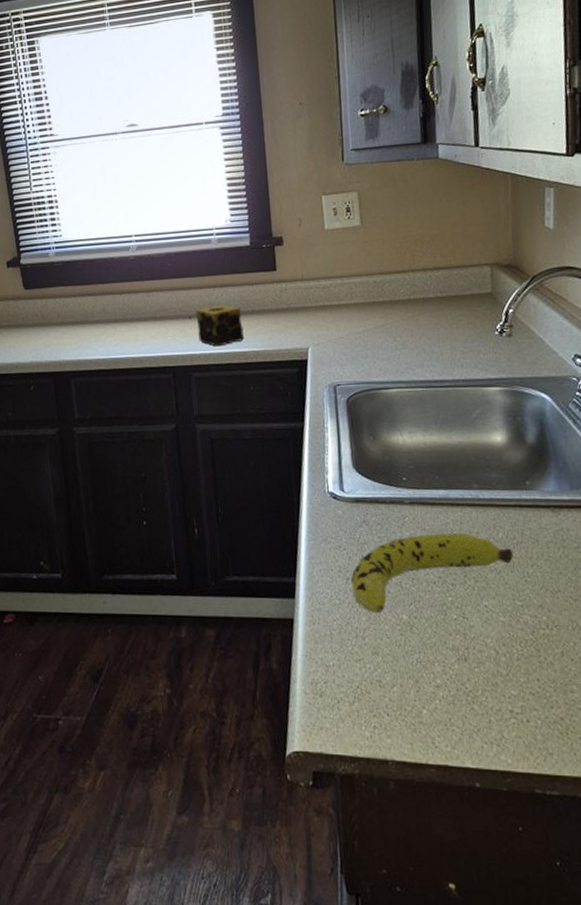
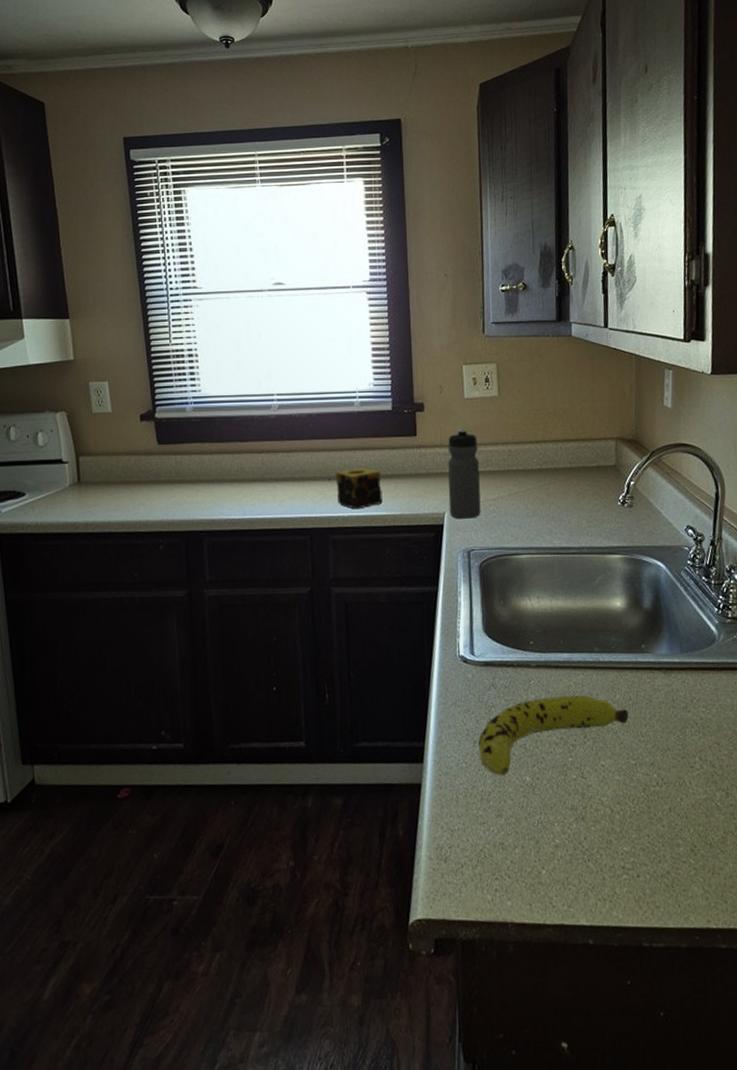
water bottle: none [309,261,346,354] -> present [447,429,481,519]

